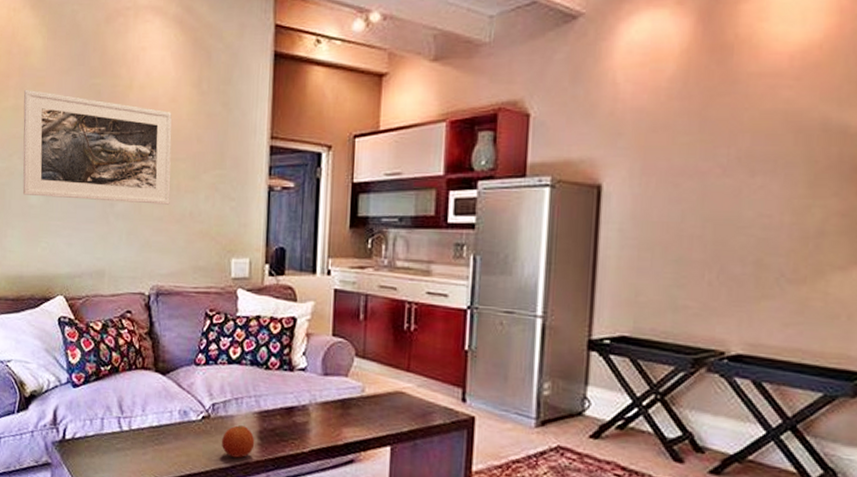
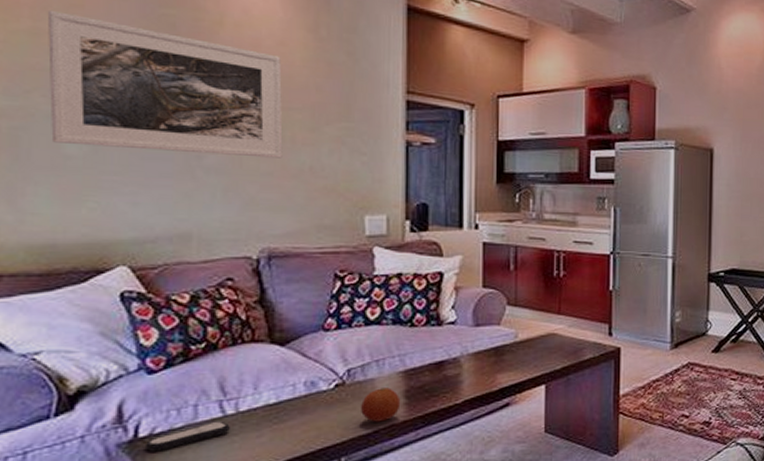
remote control: none [69,434,126,453] -> present [146,421,231,452]

